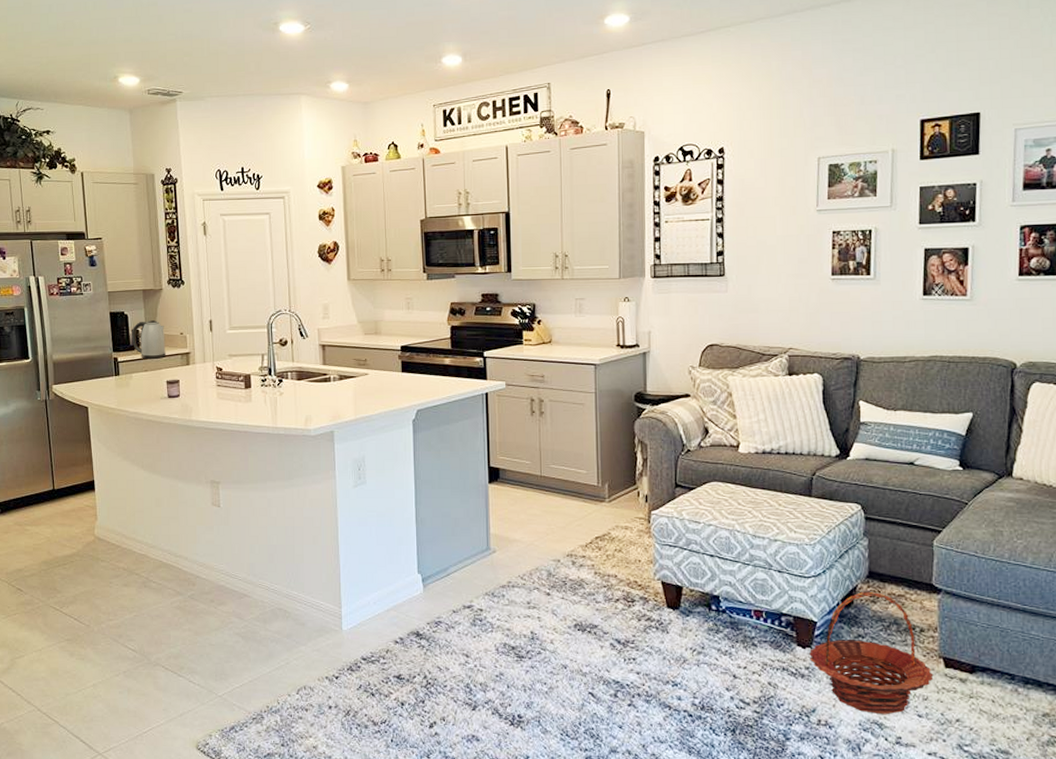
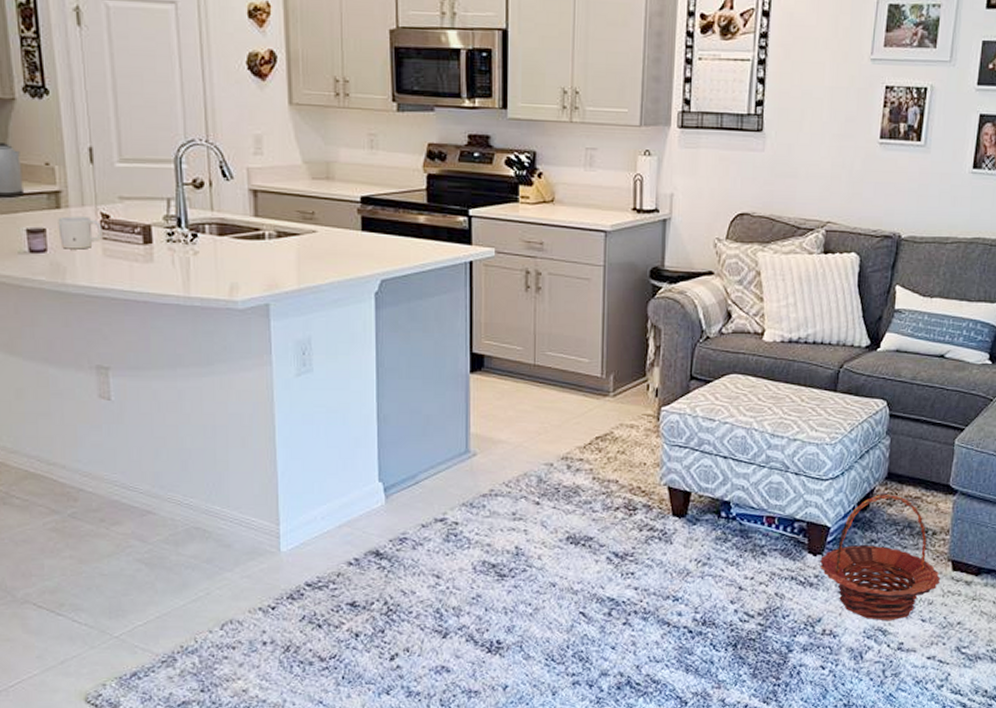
mug: none [187,370,217,394] -> present [58,216,103,250]

